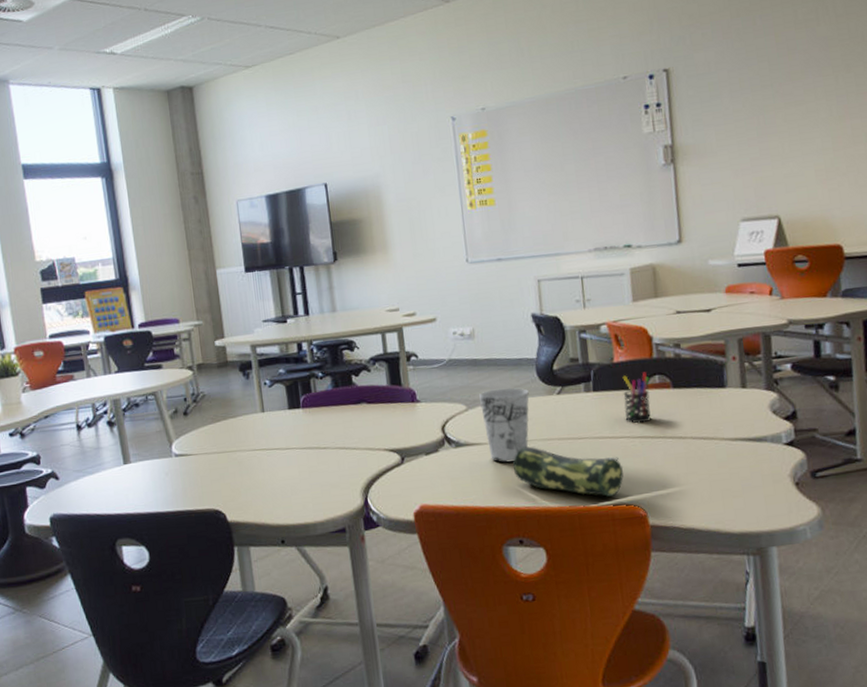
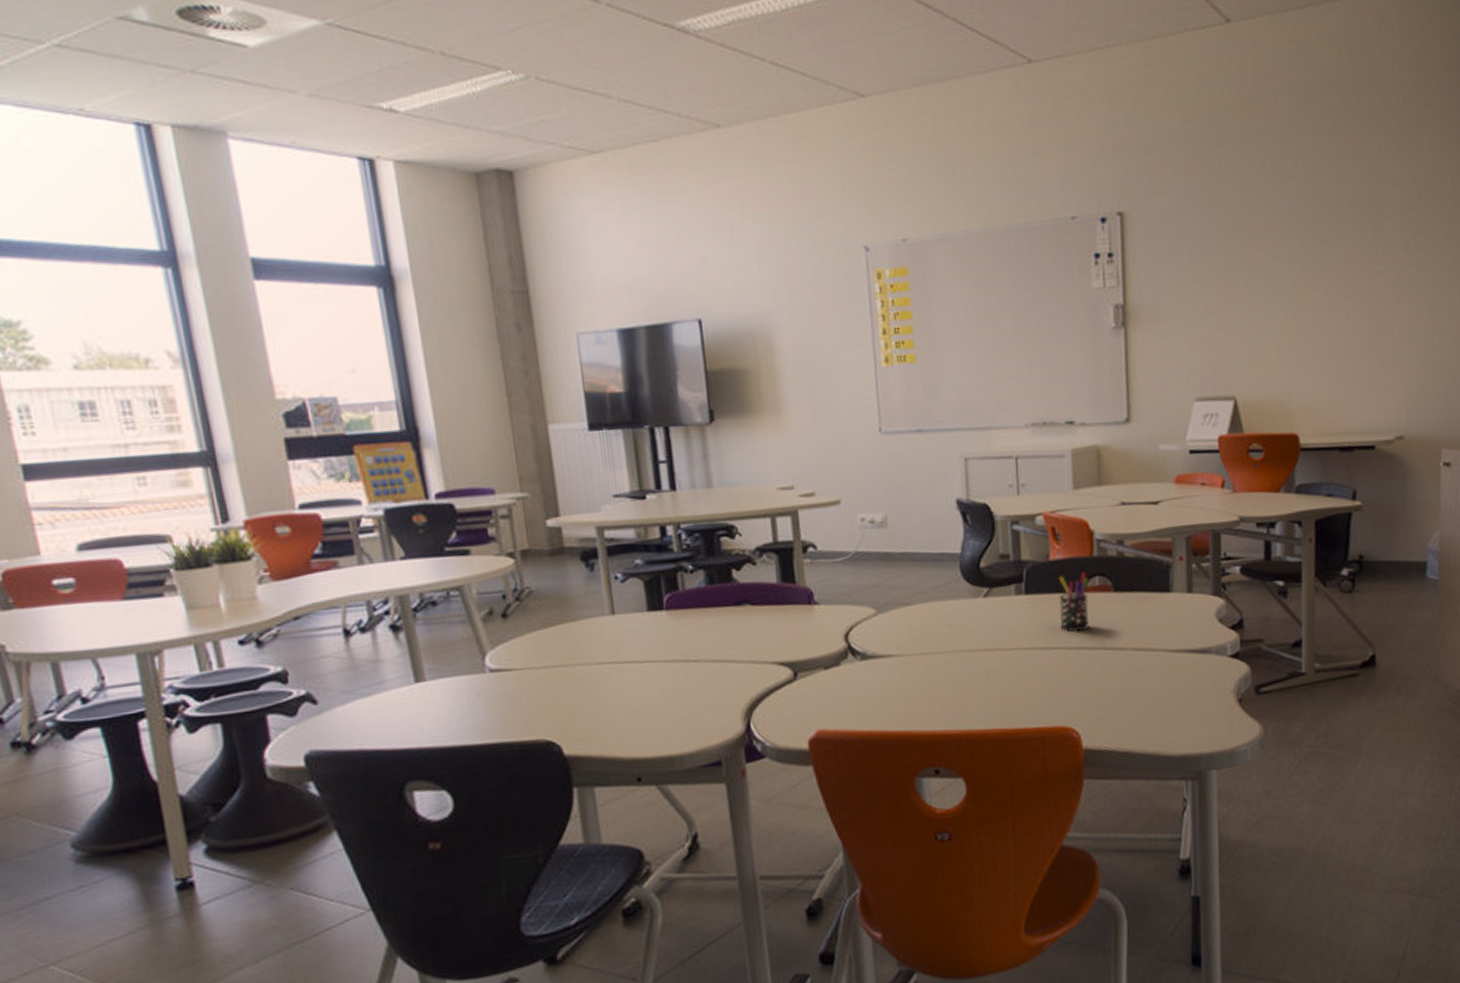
cup: present [479,388,529,463] -> none [891,588,951,679]
pencil case: present [513,446,624,497] -> none [930,658,1056,717]

